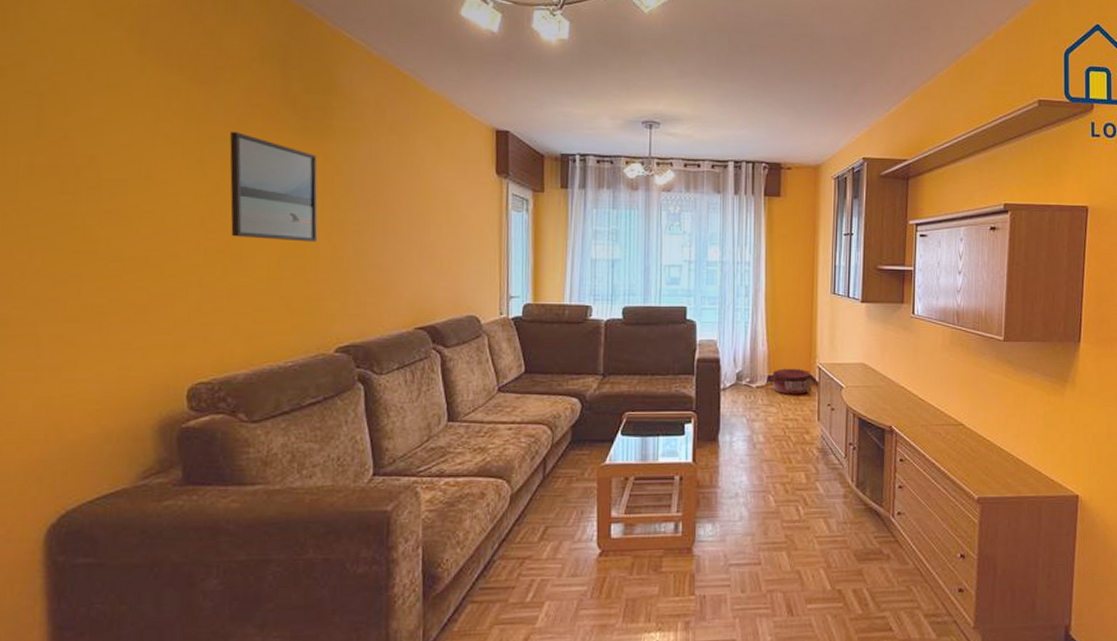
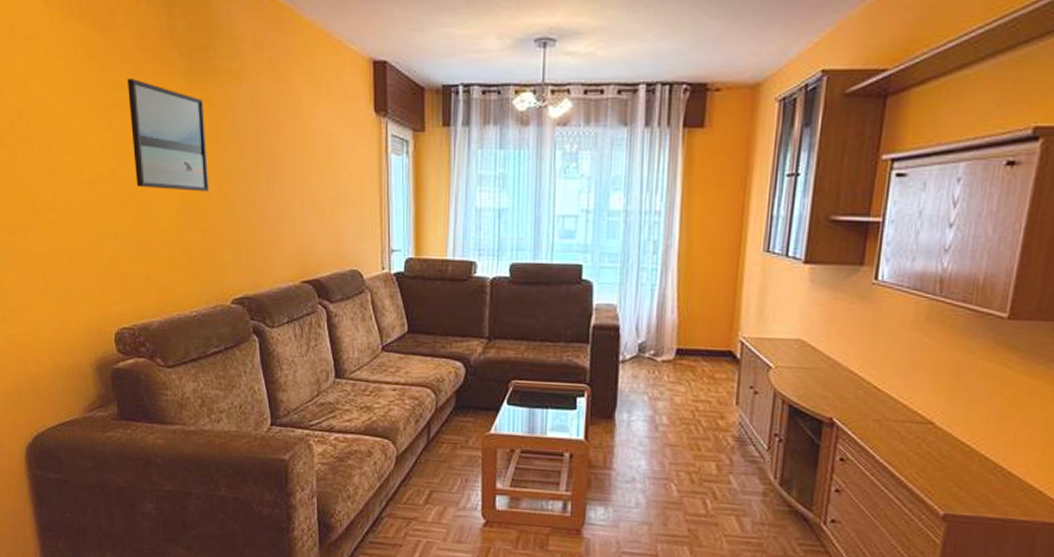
pouf: present [772,368,811,395] -> none [681,341,731,373]

